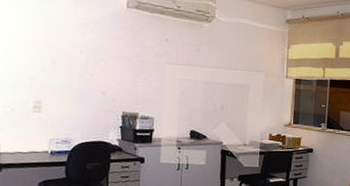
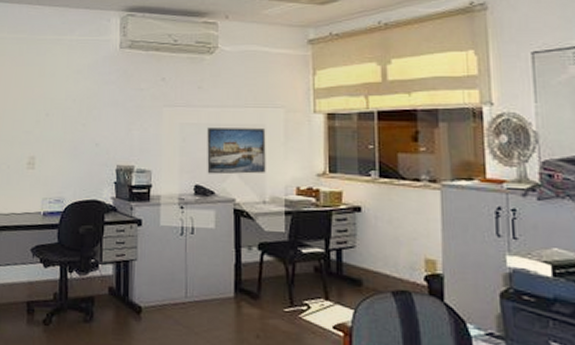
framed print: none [201,84,249,123] -> present [207,127,266,175]

